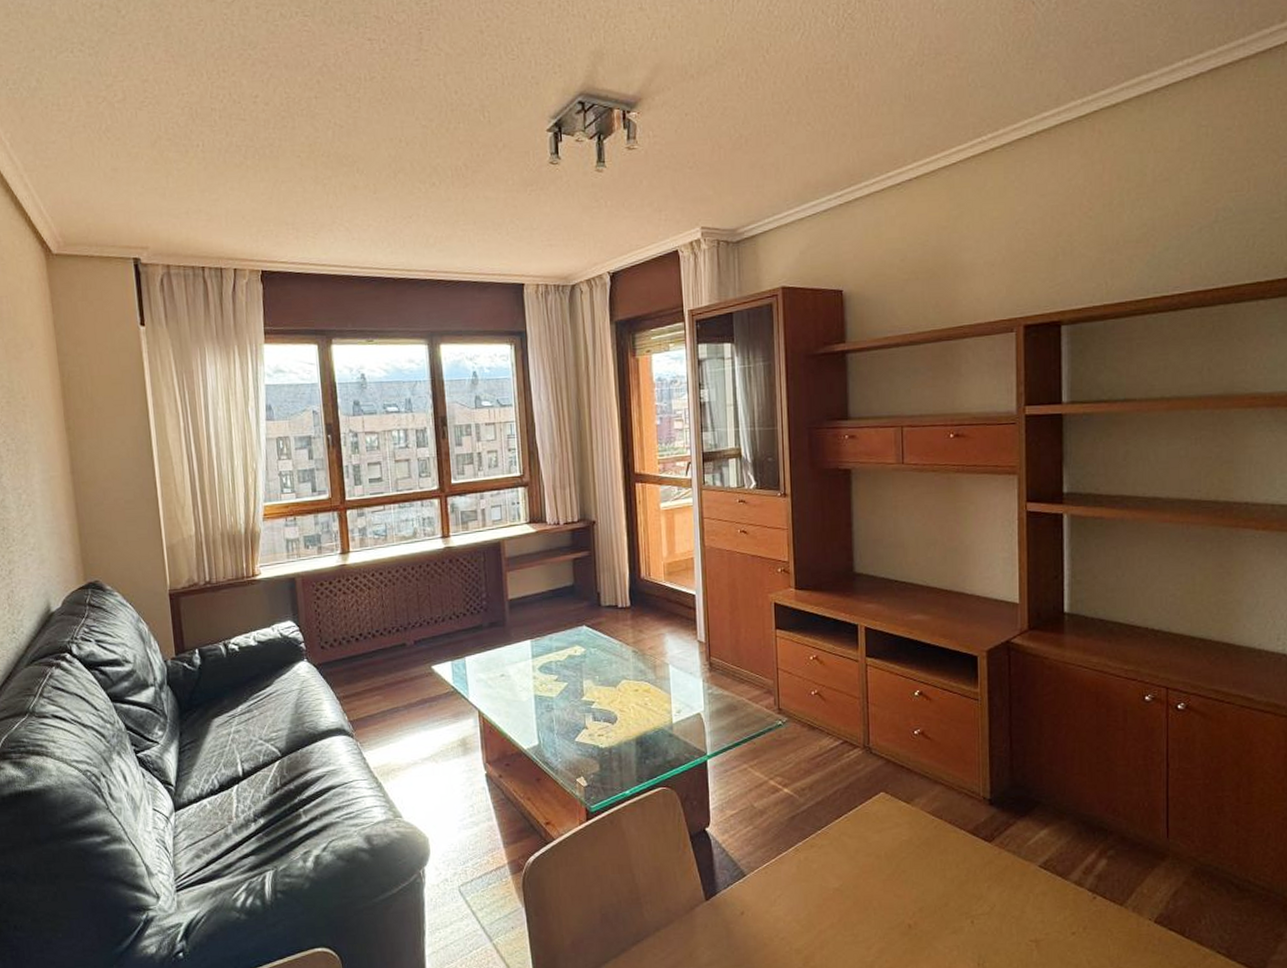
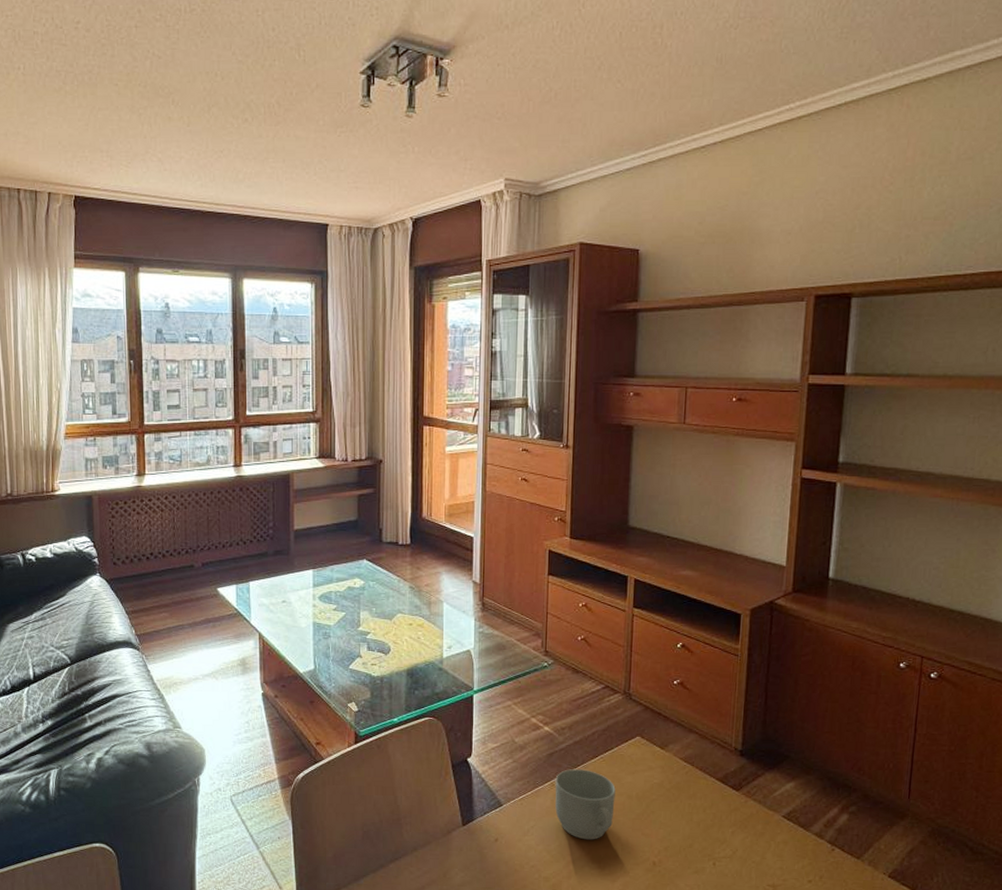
mug: none [799,831,864,906] -> present [555,769,616,840]

